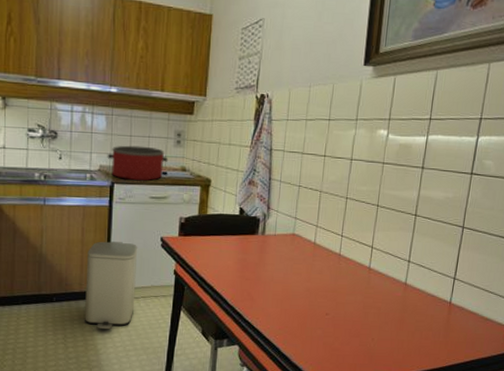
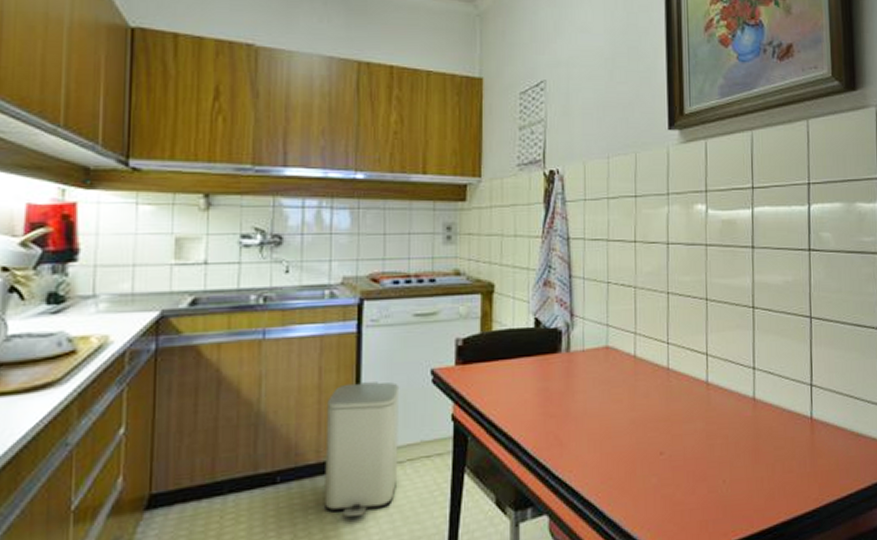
cooking pot: present [107,145,169,181] -> none [353,246,437,294]

